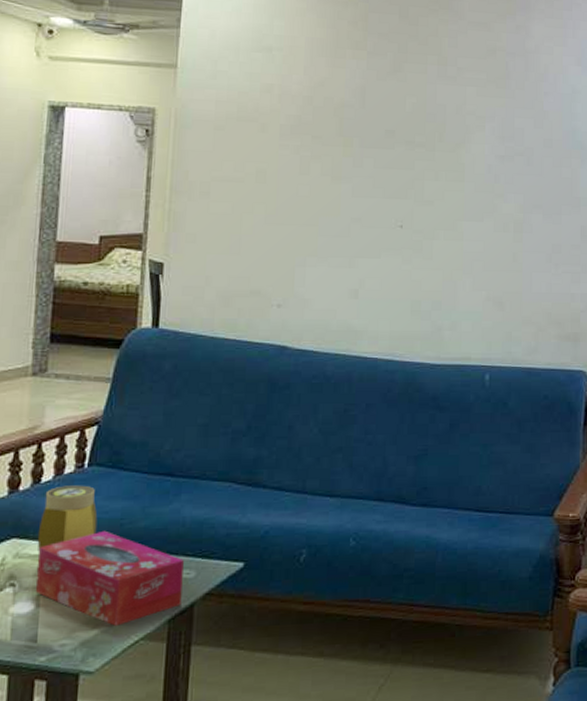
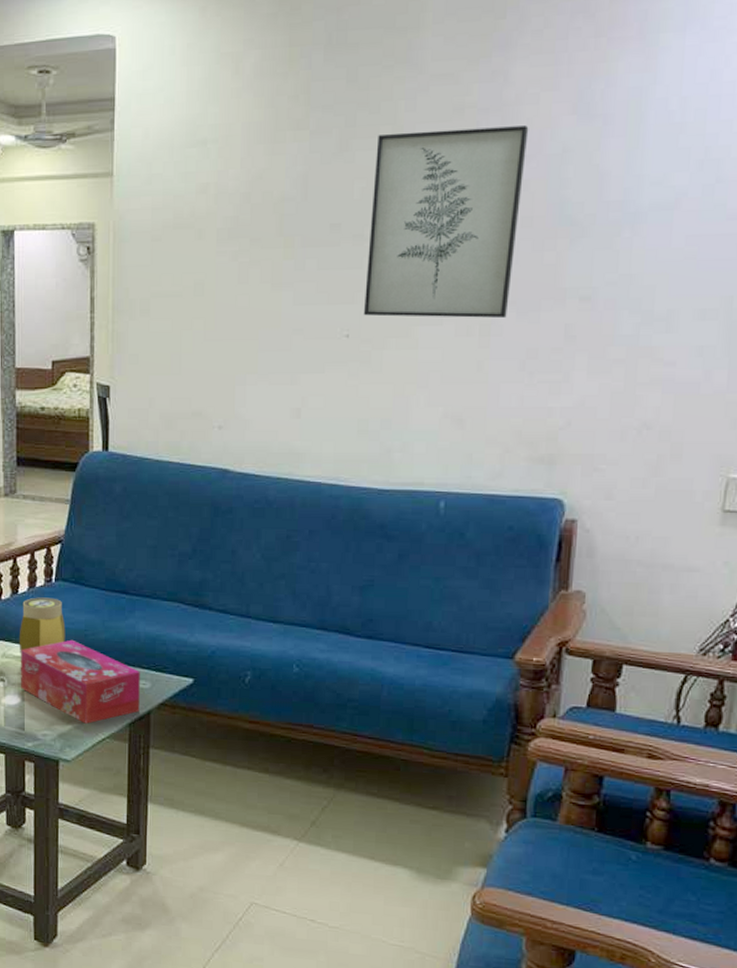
wall art: none [415,62,546,219] -> present [363,125,529,319]

